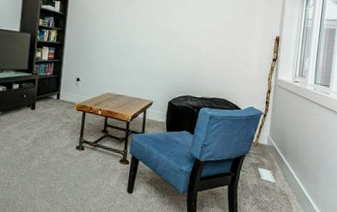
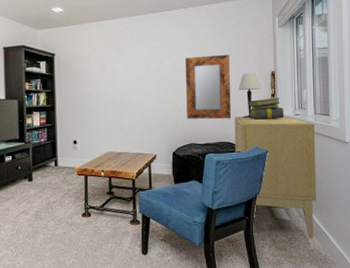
home mirror: none [187,13,236,77] -> present [186,54,231,120]
sideboard: none [229,76,313,204] -> present [234,116,317,239]
table lamp: none [240,35,264,80] -> present [238,73,261,119]
stack of books: none [248,62,284,84] -> present [248,98,284,120]

